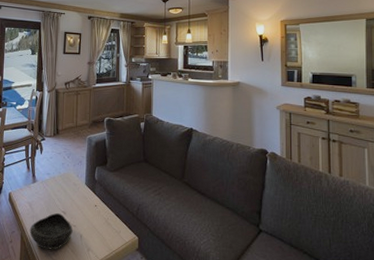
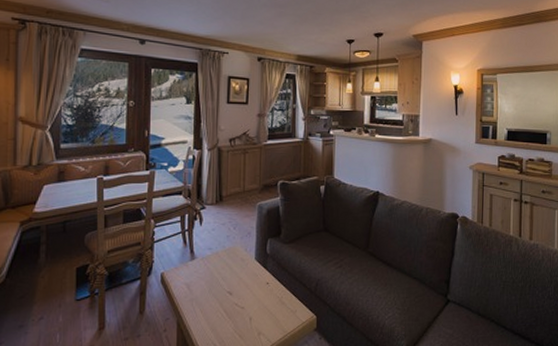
bowl: present [29,212,73,250] -> none [188,293,240,337]

